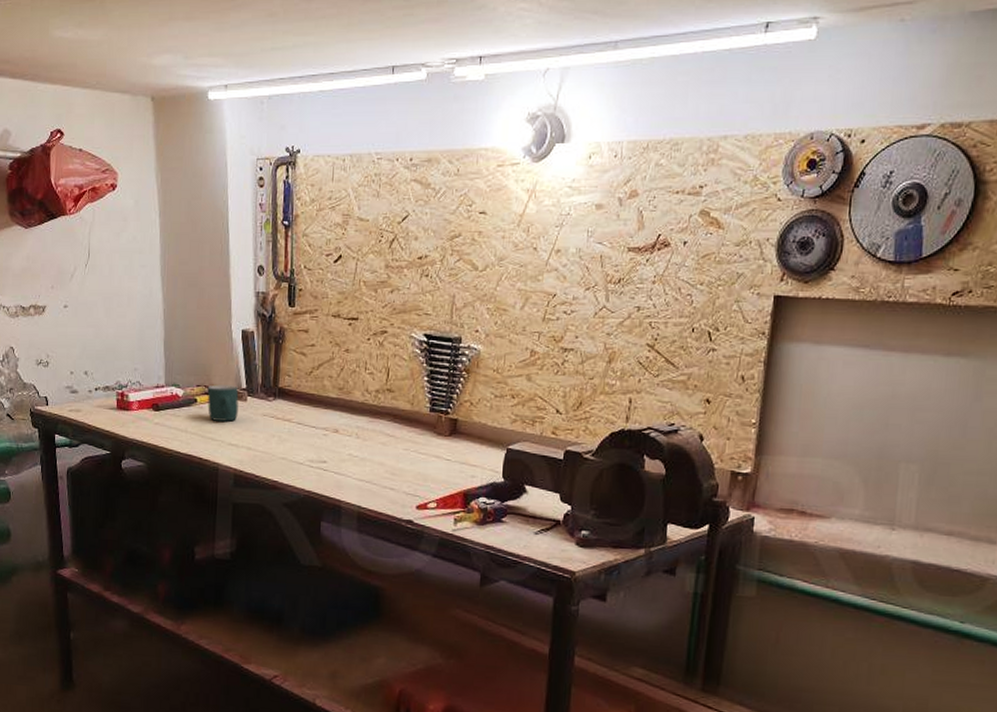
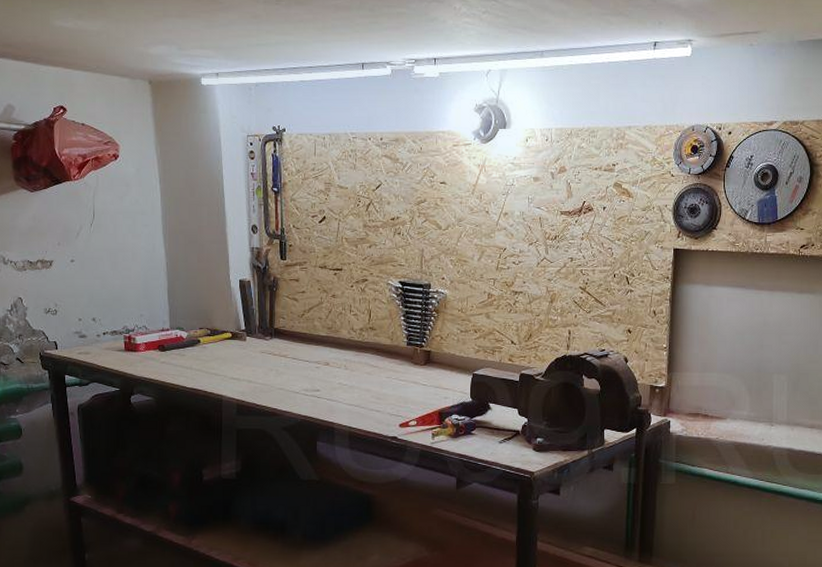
mug: present [207,384,239,422] -> none [209,327,239,359]

